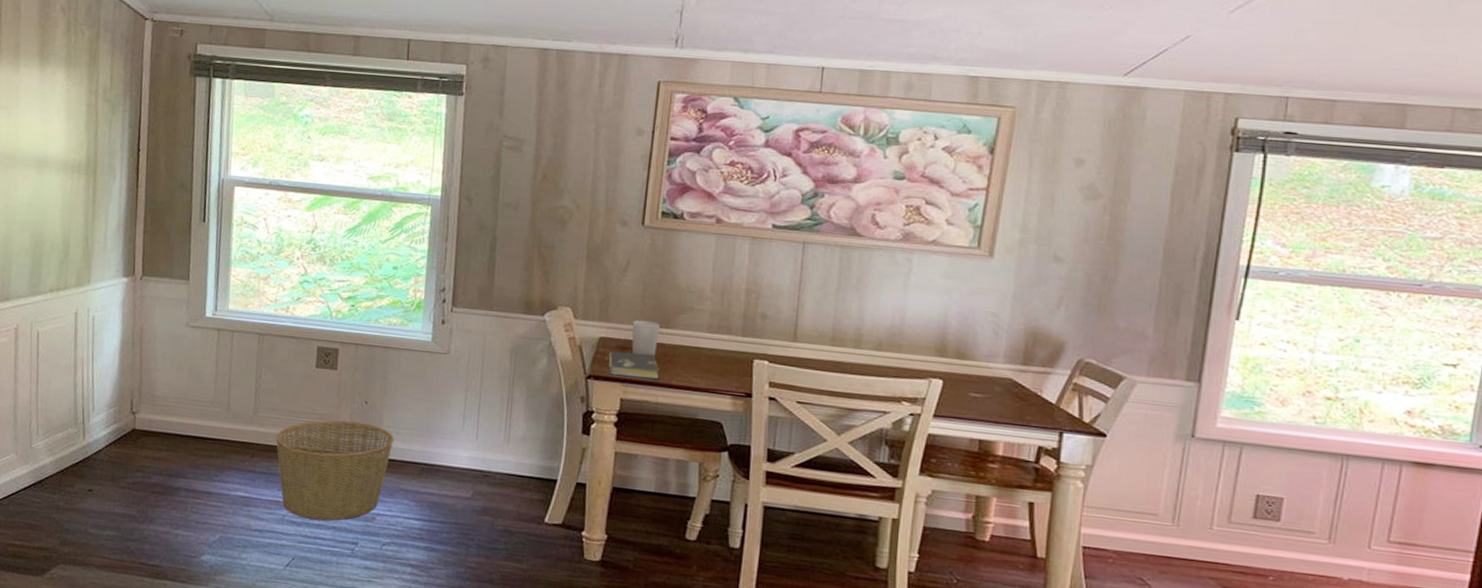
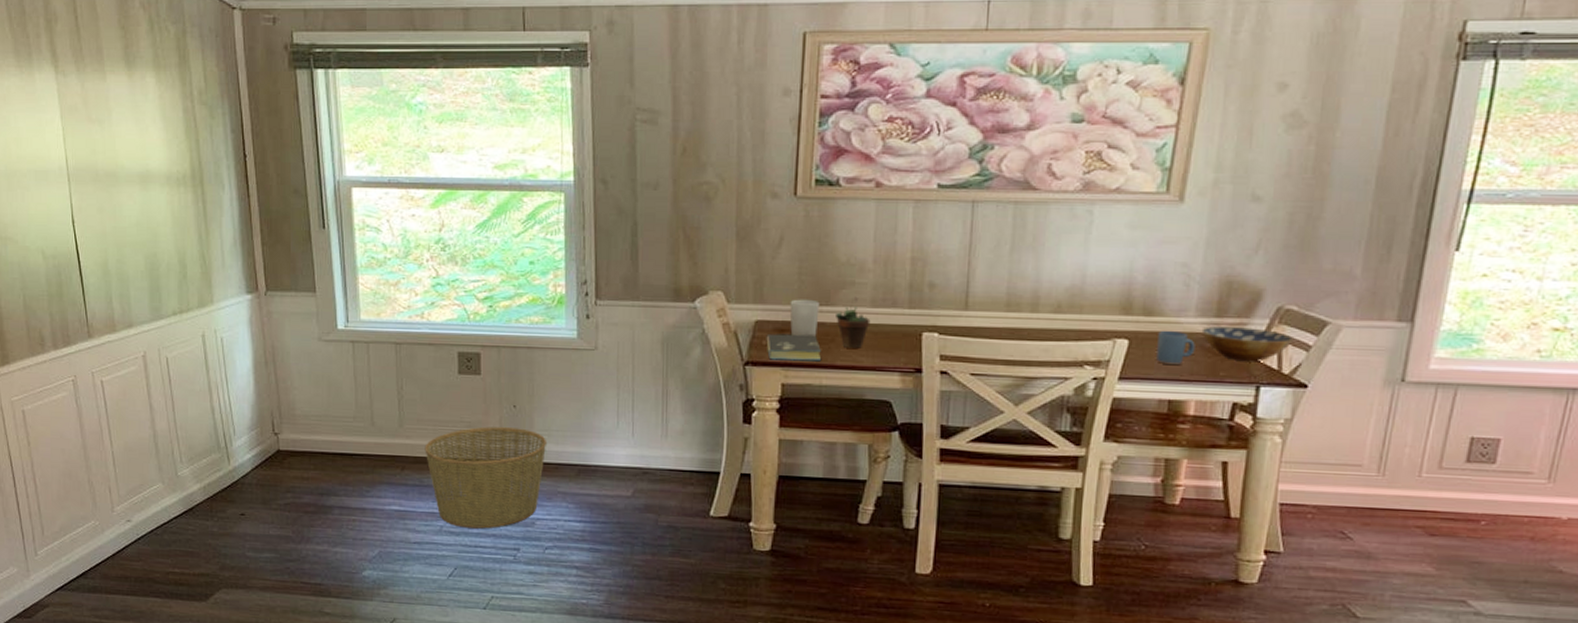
succulent plant: none [674,321,706,370] -> present [836,296,871,348]
mug: none [968,373,1004,408] -> present [1156,330,1195,366]
bowl: none [1009,373,1093,410] -> present [1201,325,1293,362]

